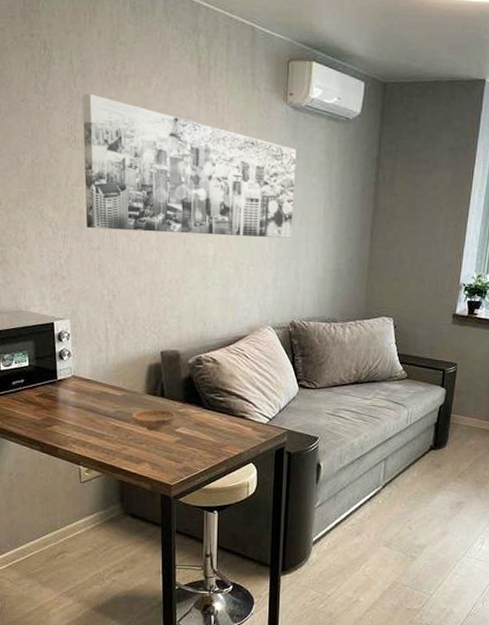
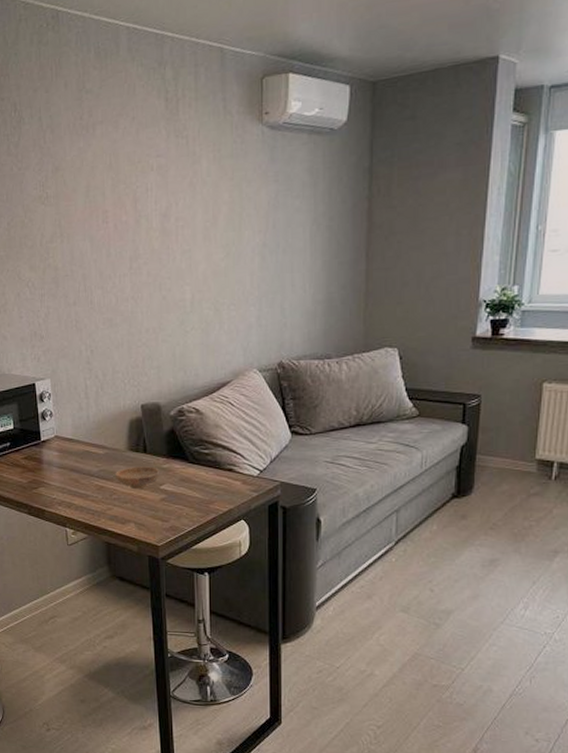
wall art: present [82,93,297,238] -> none [52,147,276,285]

